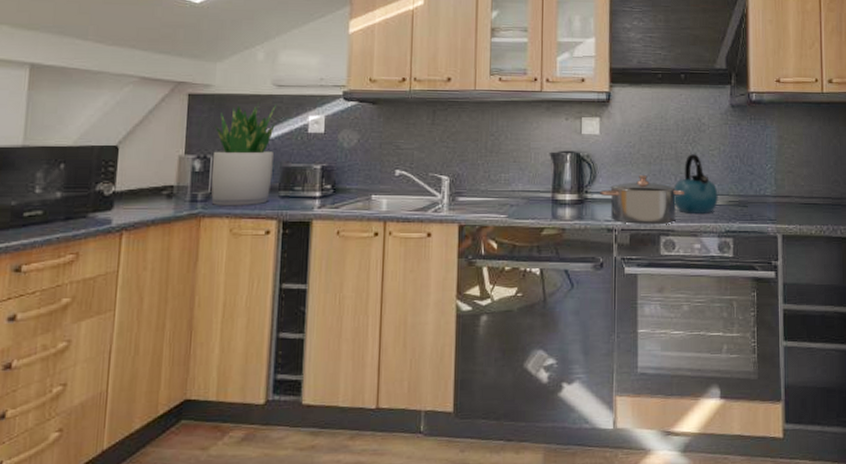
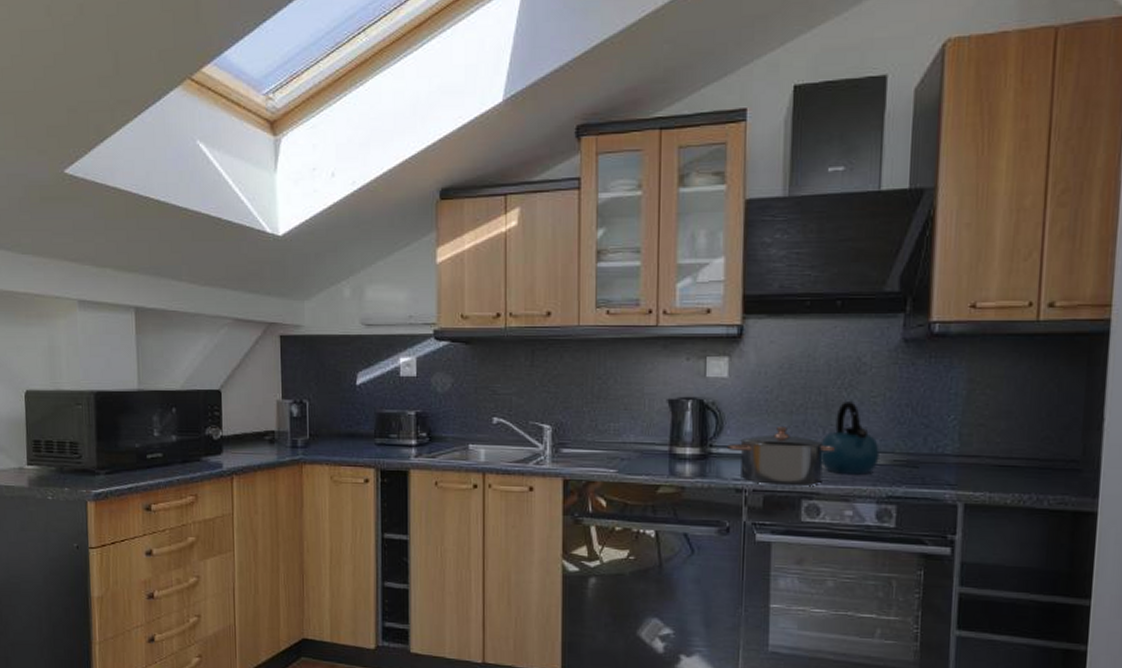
planter: present [211,102,278,206] -> none [307,343,367,454]

